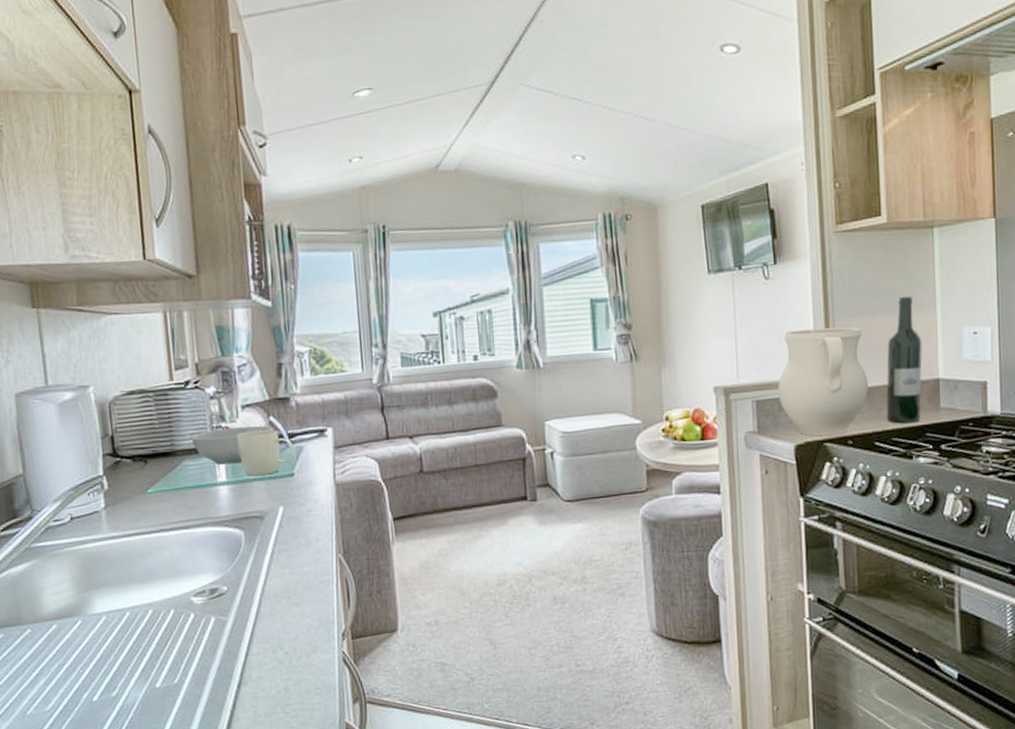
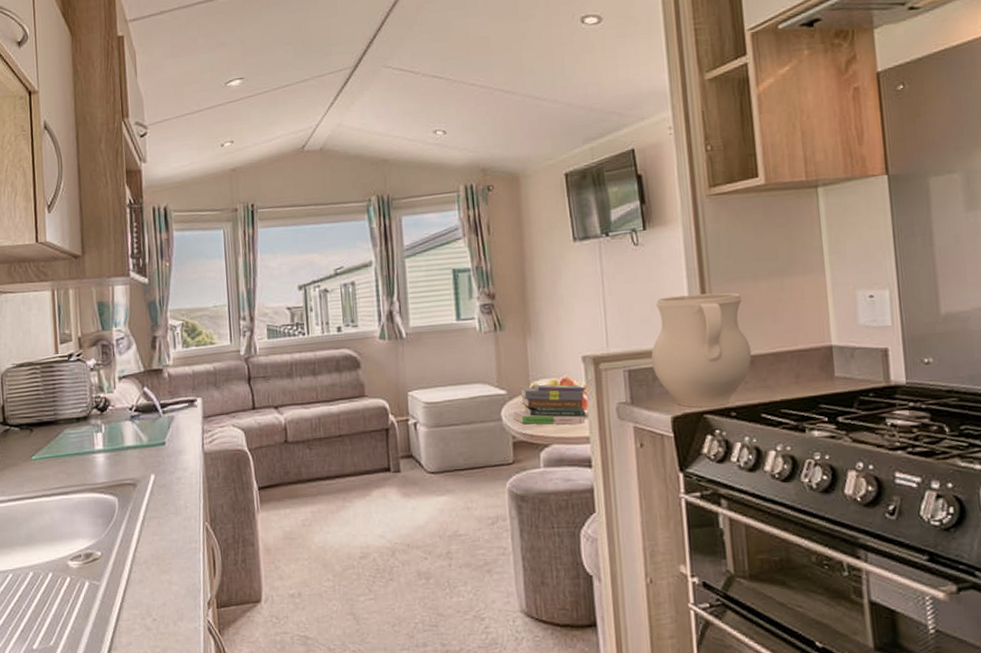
bowl: present [191,425,274,465] -> none [72,396,148,433]
mug: present [236,429,295,476] -> none [113,399,166,445]
books: none [647,414,716,453] -> present [513,384,586,425]
wine bottle: present [886,296,923,424] -> none [770,258,813,394]

